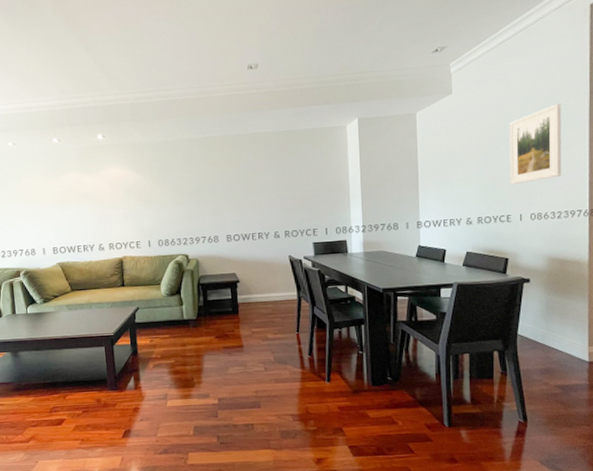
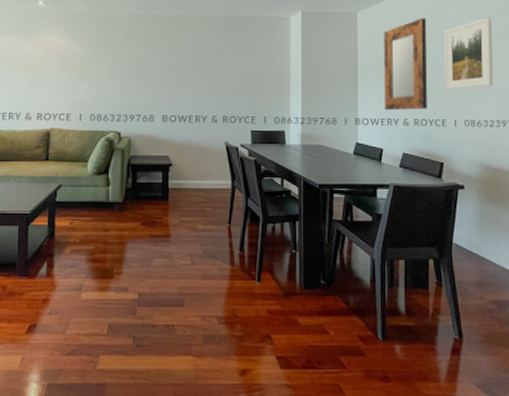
home mirror: none [444,111,491,212] -> present [384,17,428,111]

